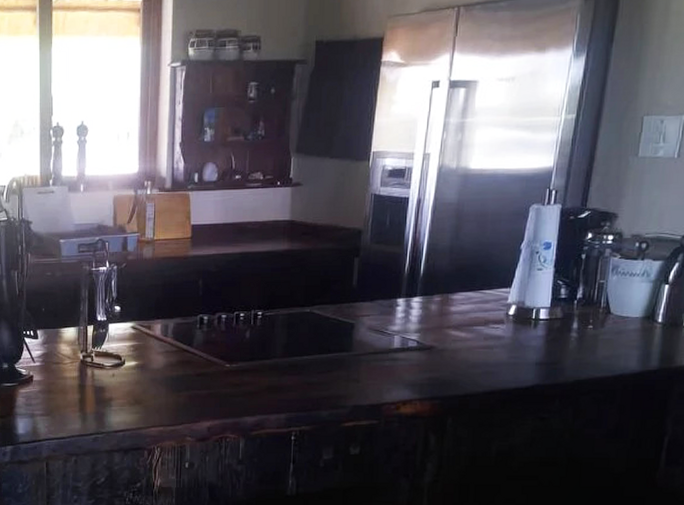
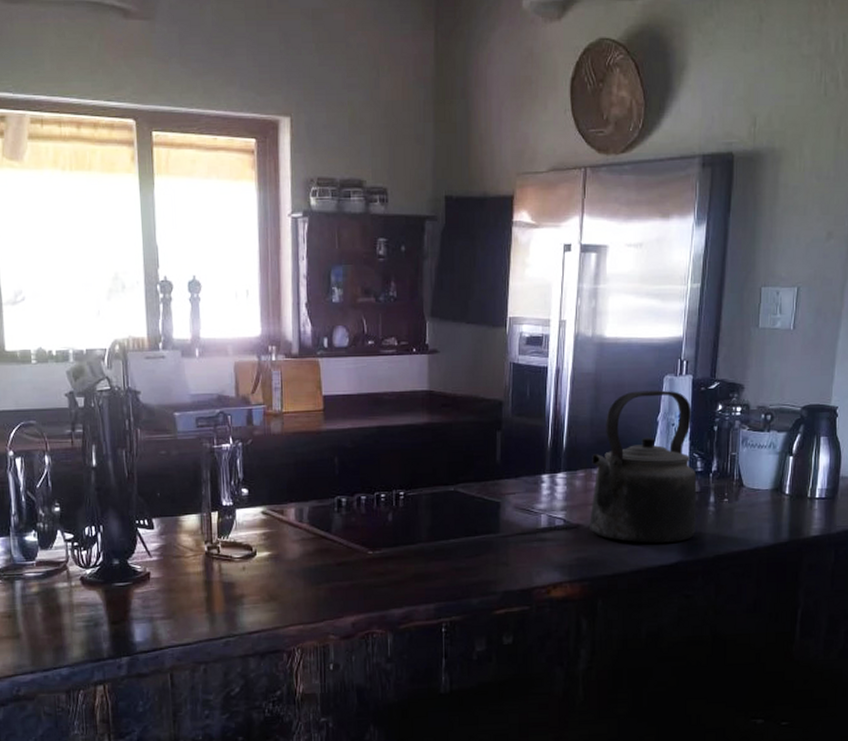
kettle: none [443,219,560,366] -> present [590,390,697,544]

